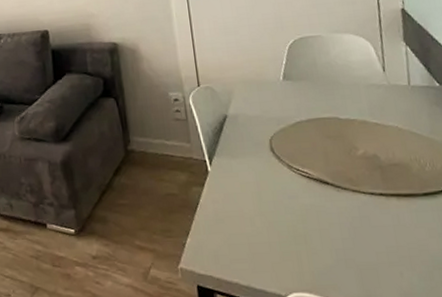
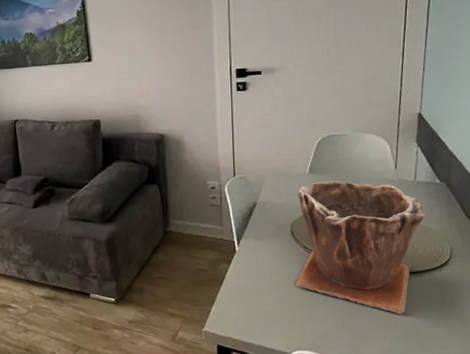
plant pot: none [273,87,429,247] -> present [296,180,426,315]

